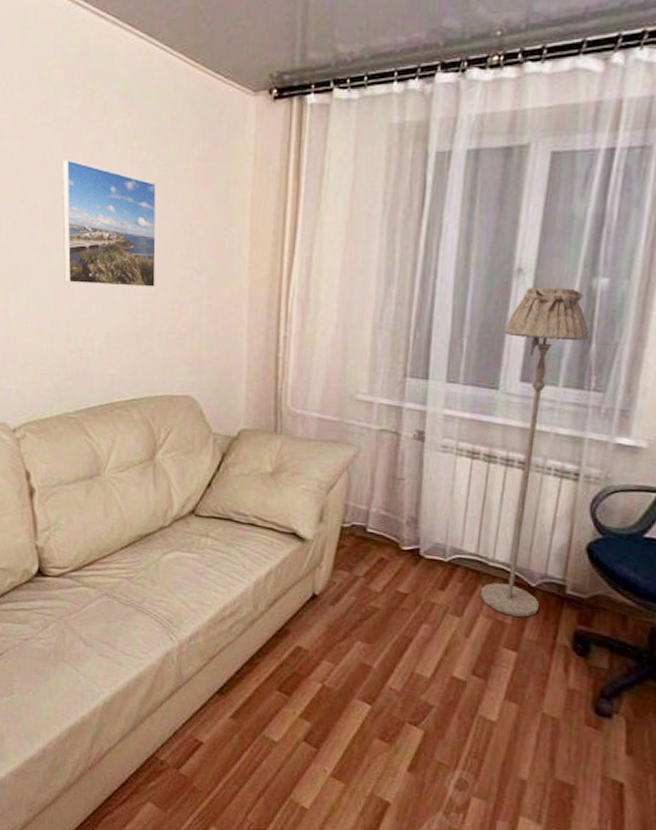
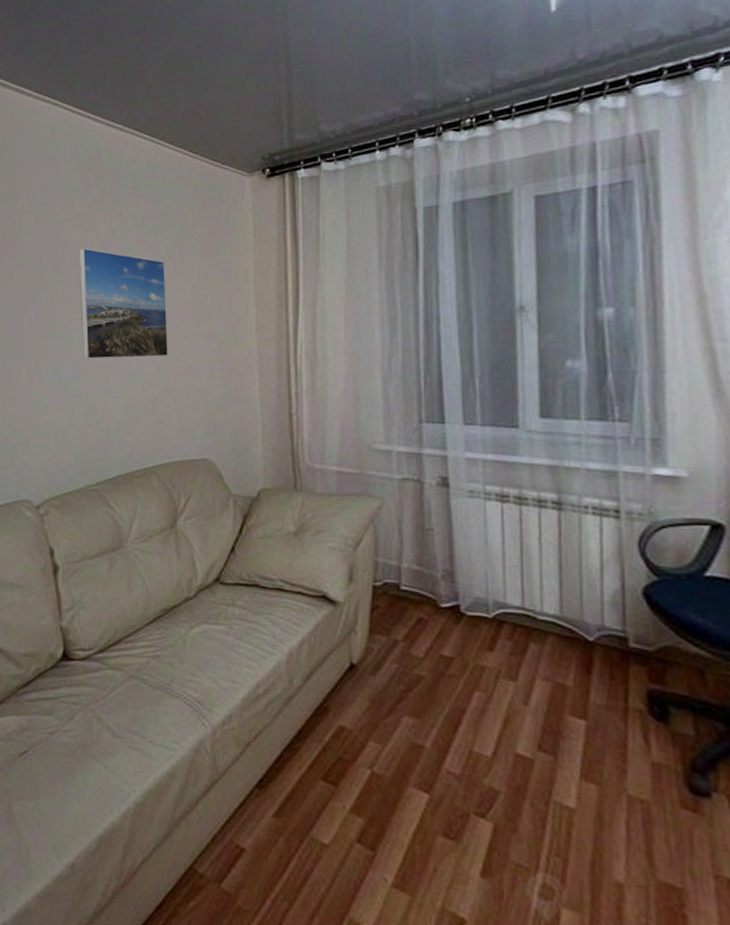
floor lamp: present [480,287,589,618] -> none [515,320,604,678]

